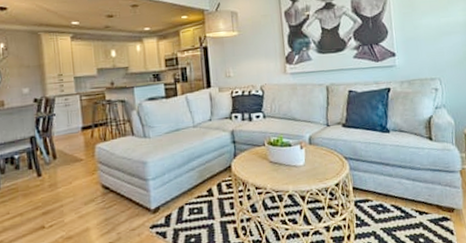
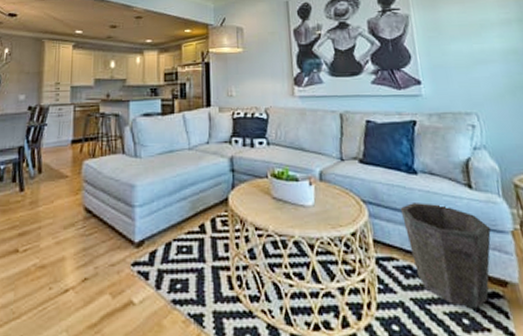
waste bin: none [375,155,444,231] -> present [400,203,491,309]

